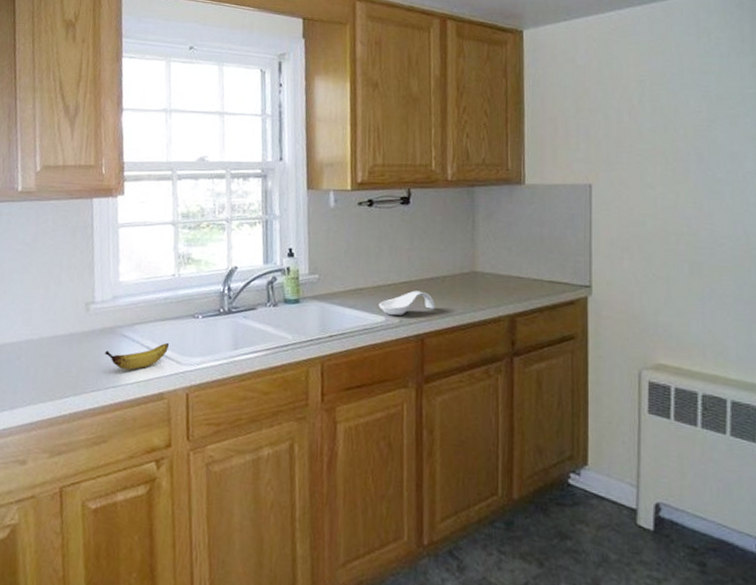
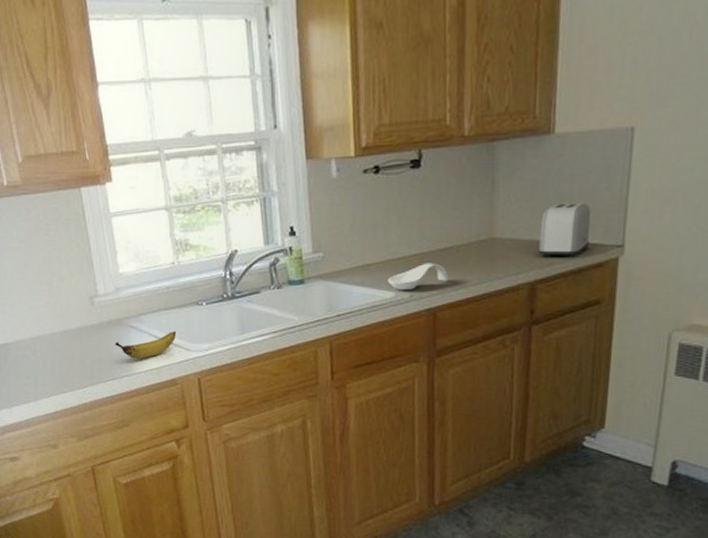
toaster: none [516,244,561,294] -> present [538,203,591,258]

